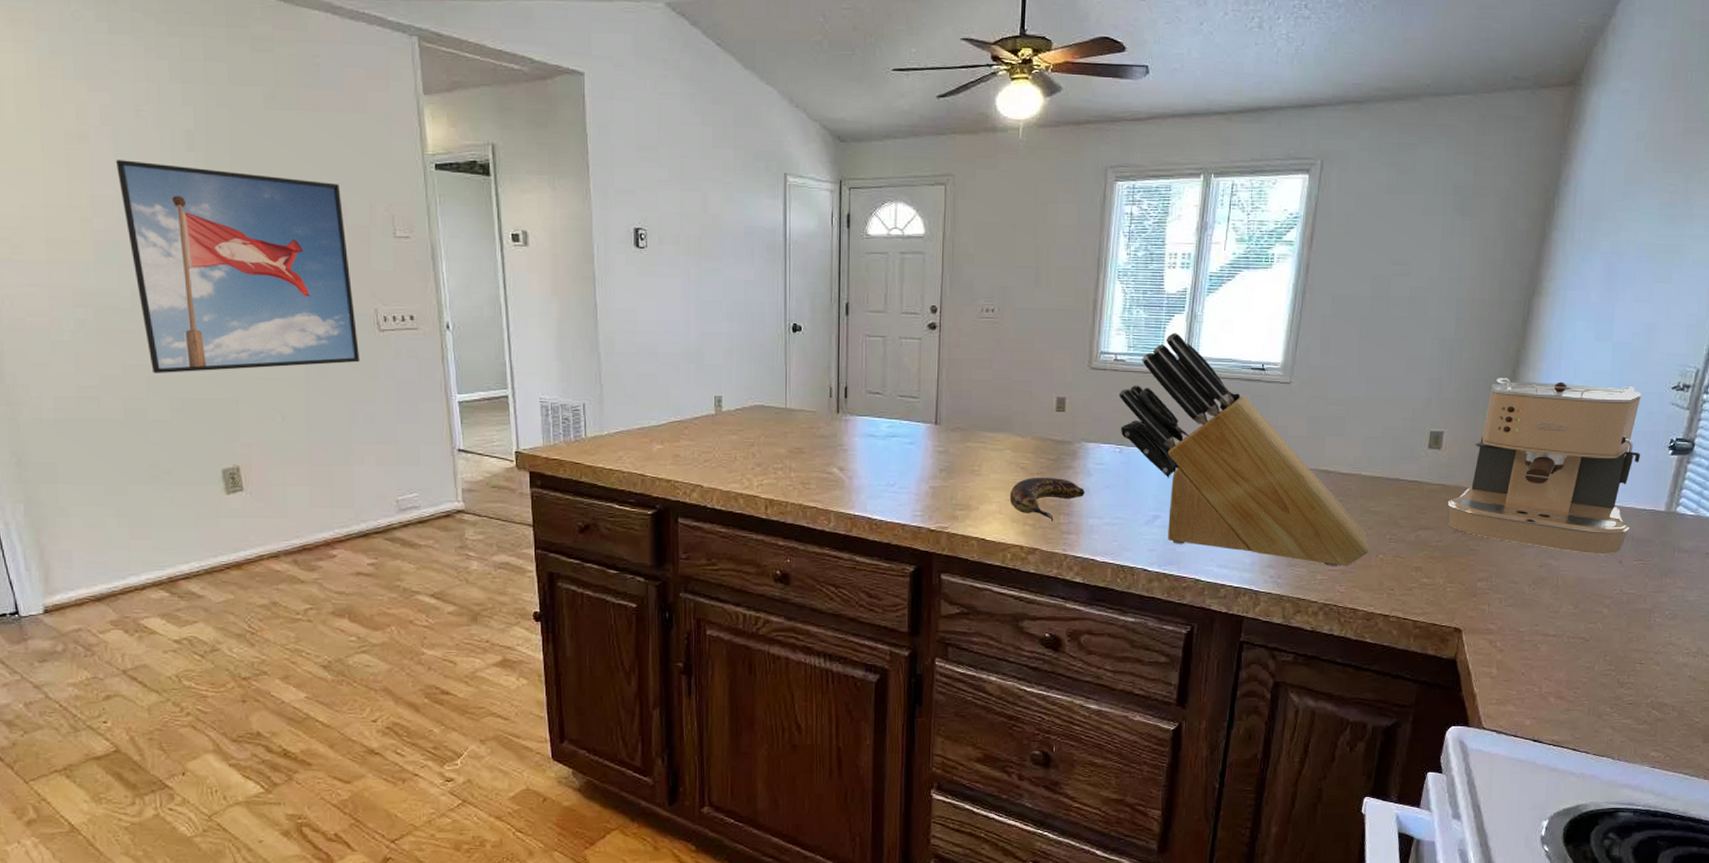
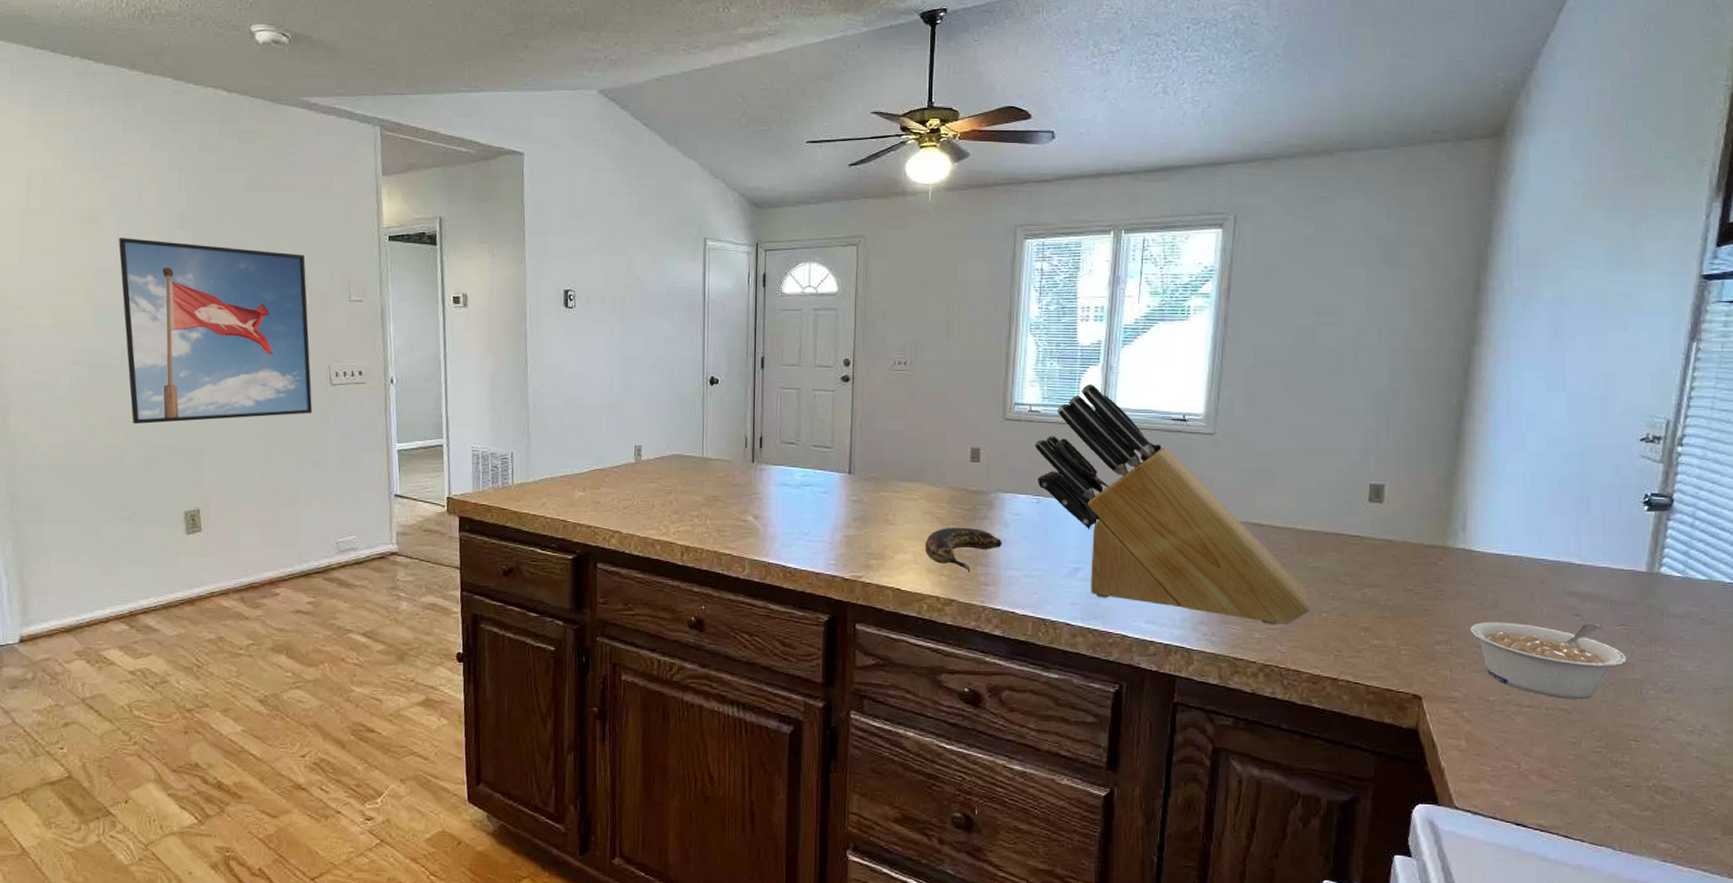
coffee maker: present [1447,378,1642,555] -> none [1394,429,1611,618]
legume: none [1509,559,1641,629] -> present [1471,622,1627,700]

